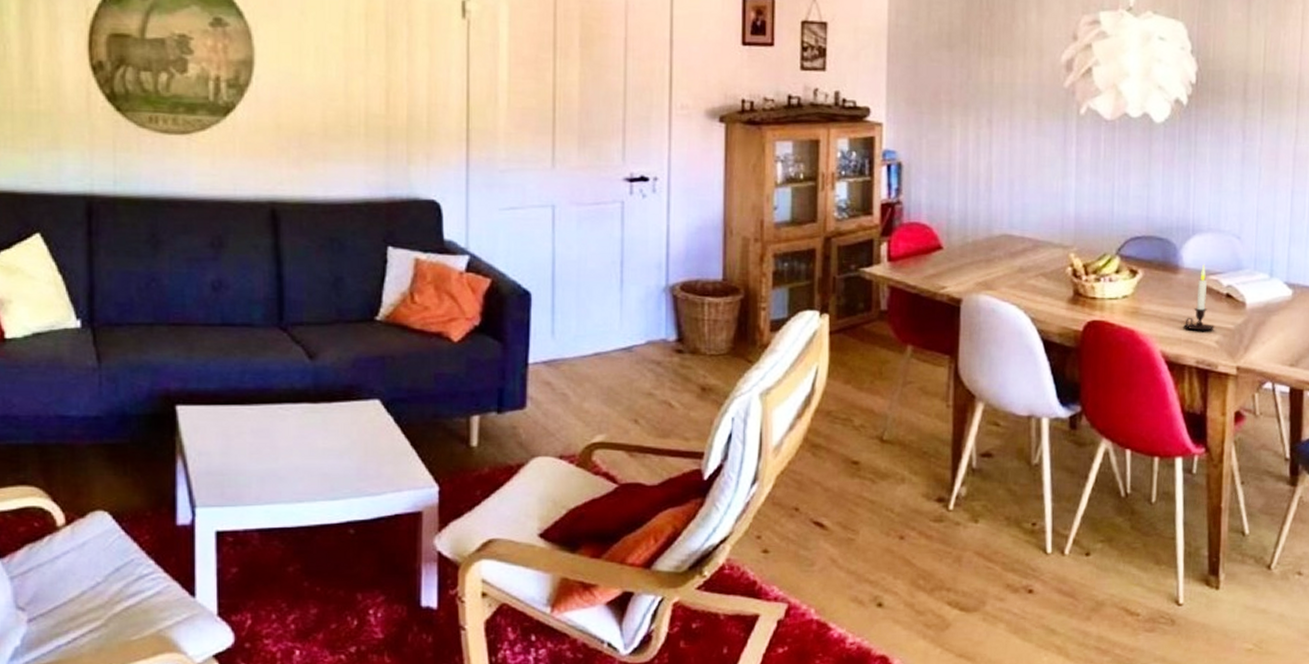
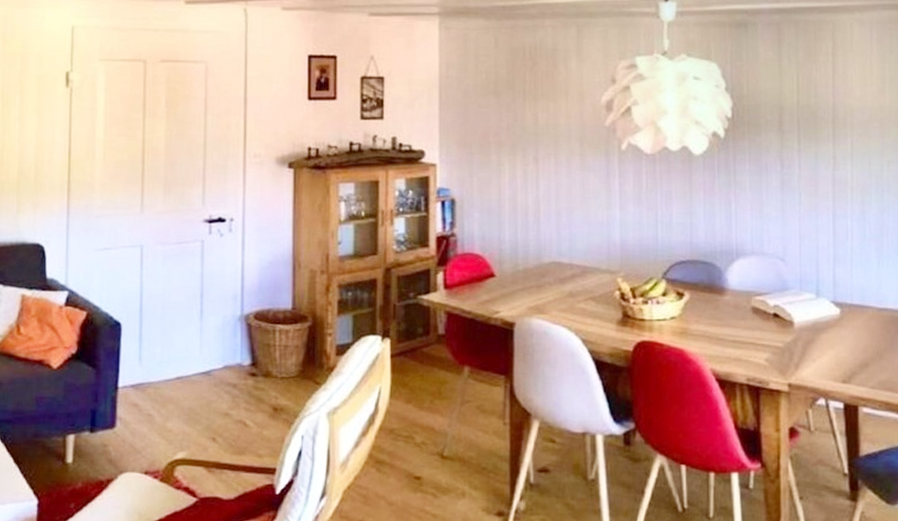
candle: present [1183,264,1216,331] -> none [732,286,765,350]

